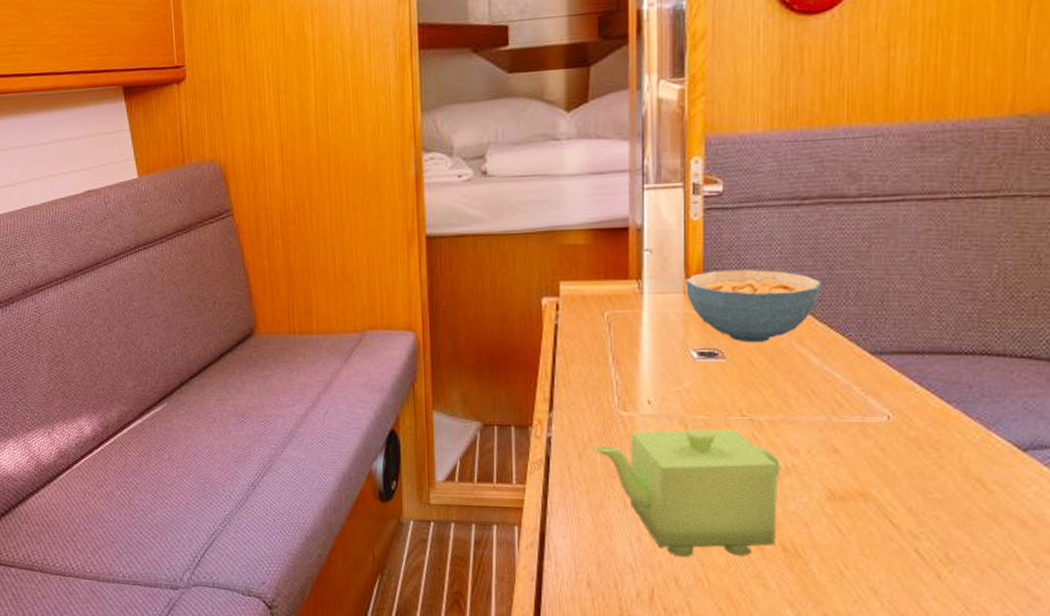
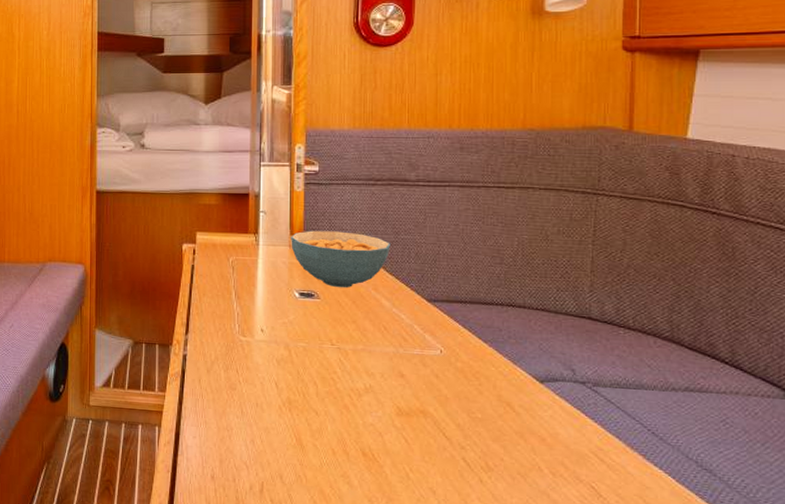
teapot: present [594,429,781,558] -> none [219,353,362,459]

